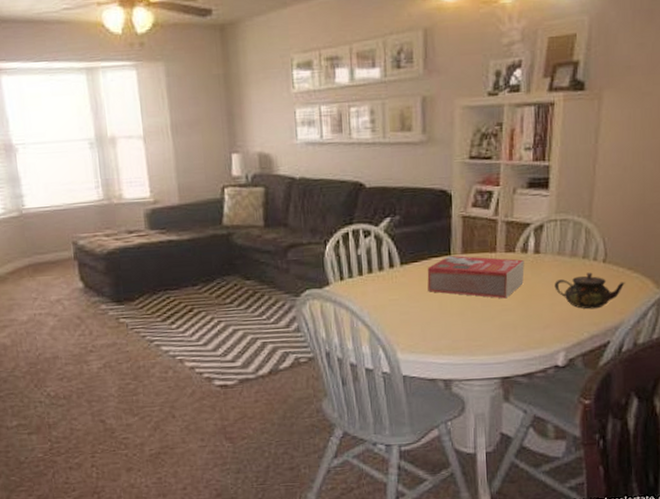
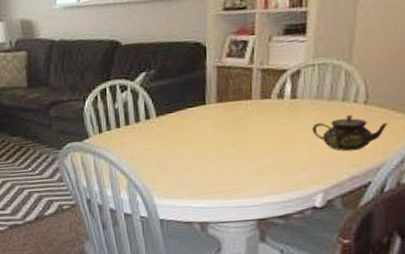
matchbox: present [427,255,525,299] -> none [182,104,281,144]

